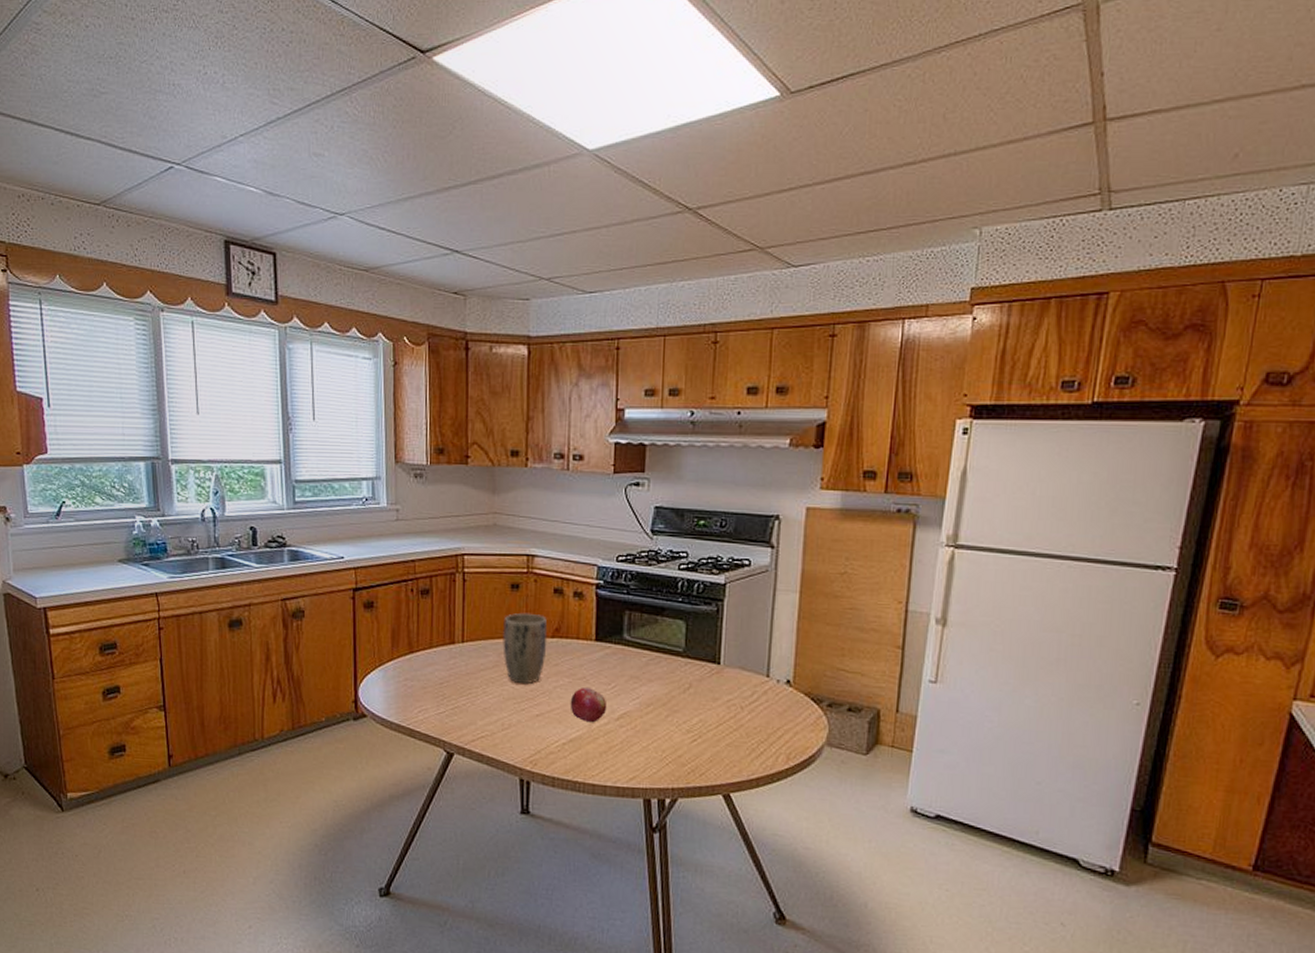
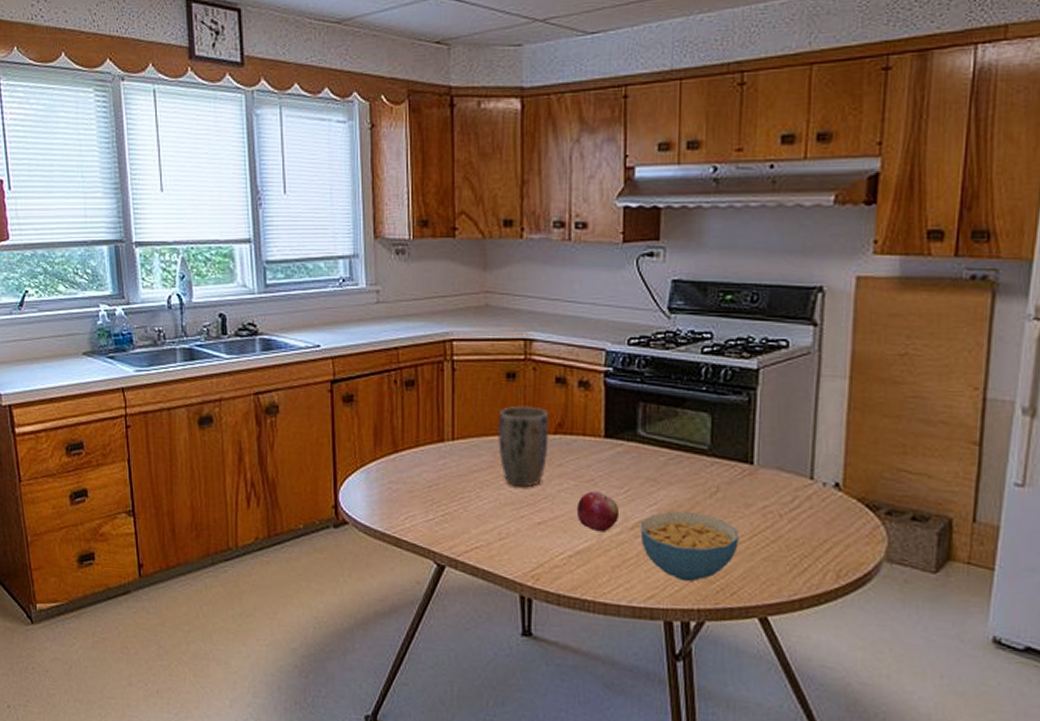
cereal bowl: none [624,705,707,765] -> present [640,512,739,582]

